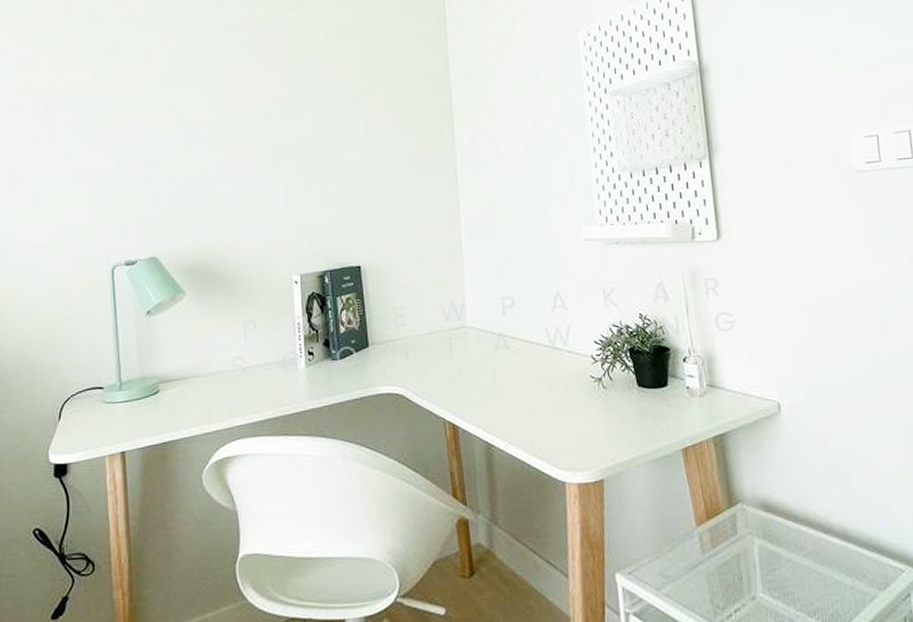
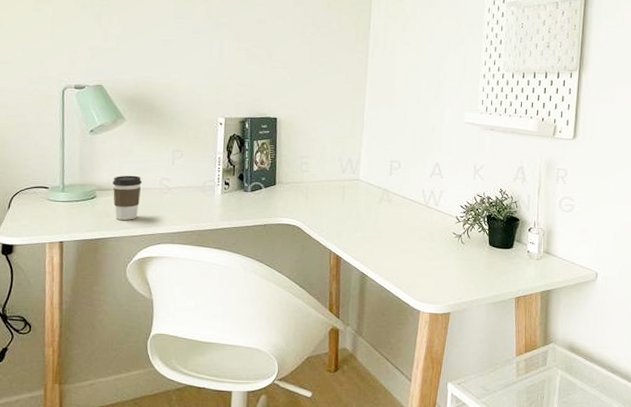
coffee cup: none [177,358,211,416] -> present [112,175,142,220]

